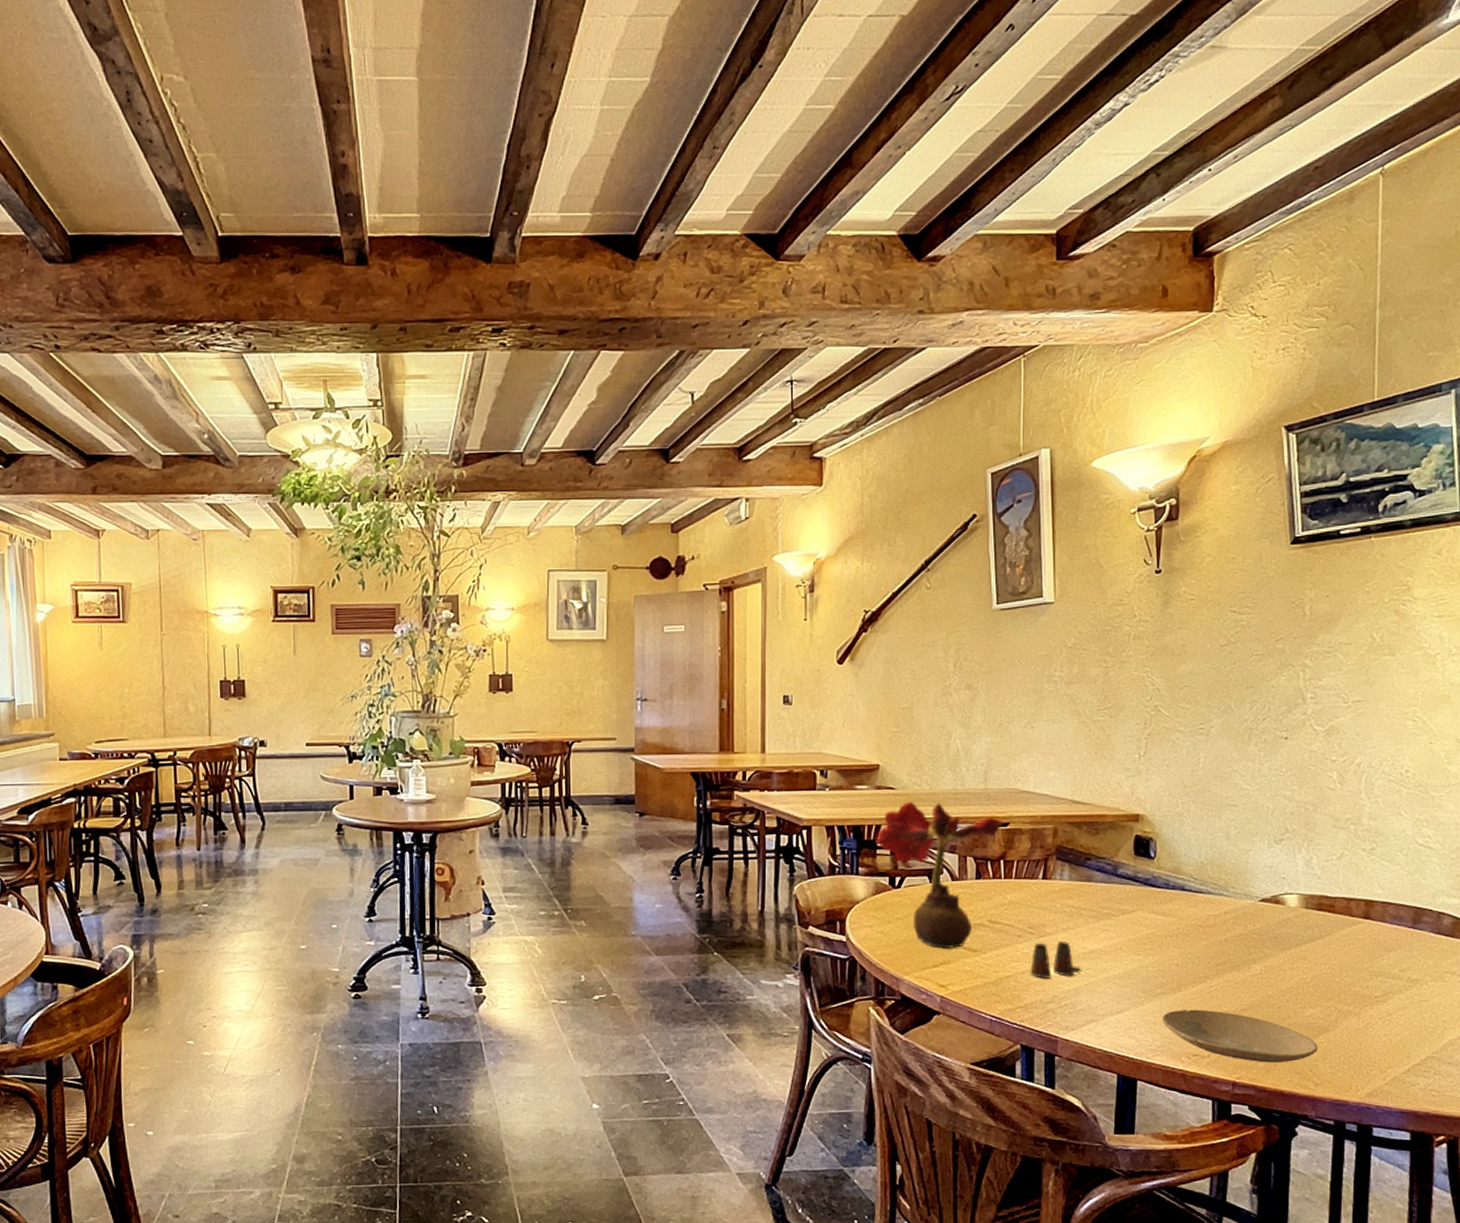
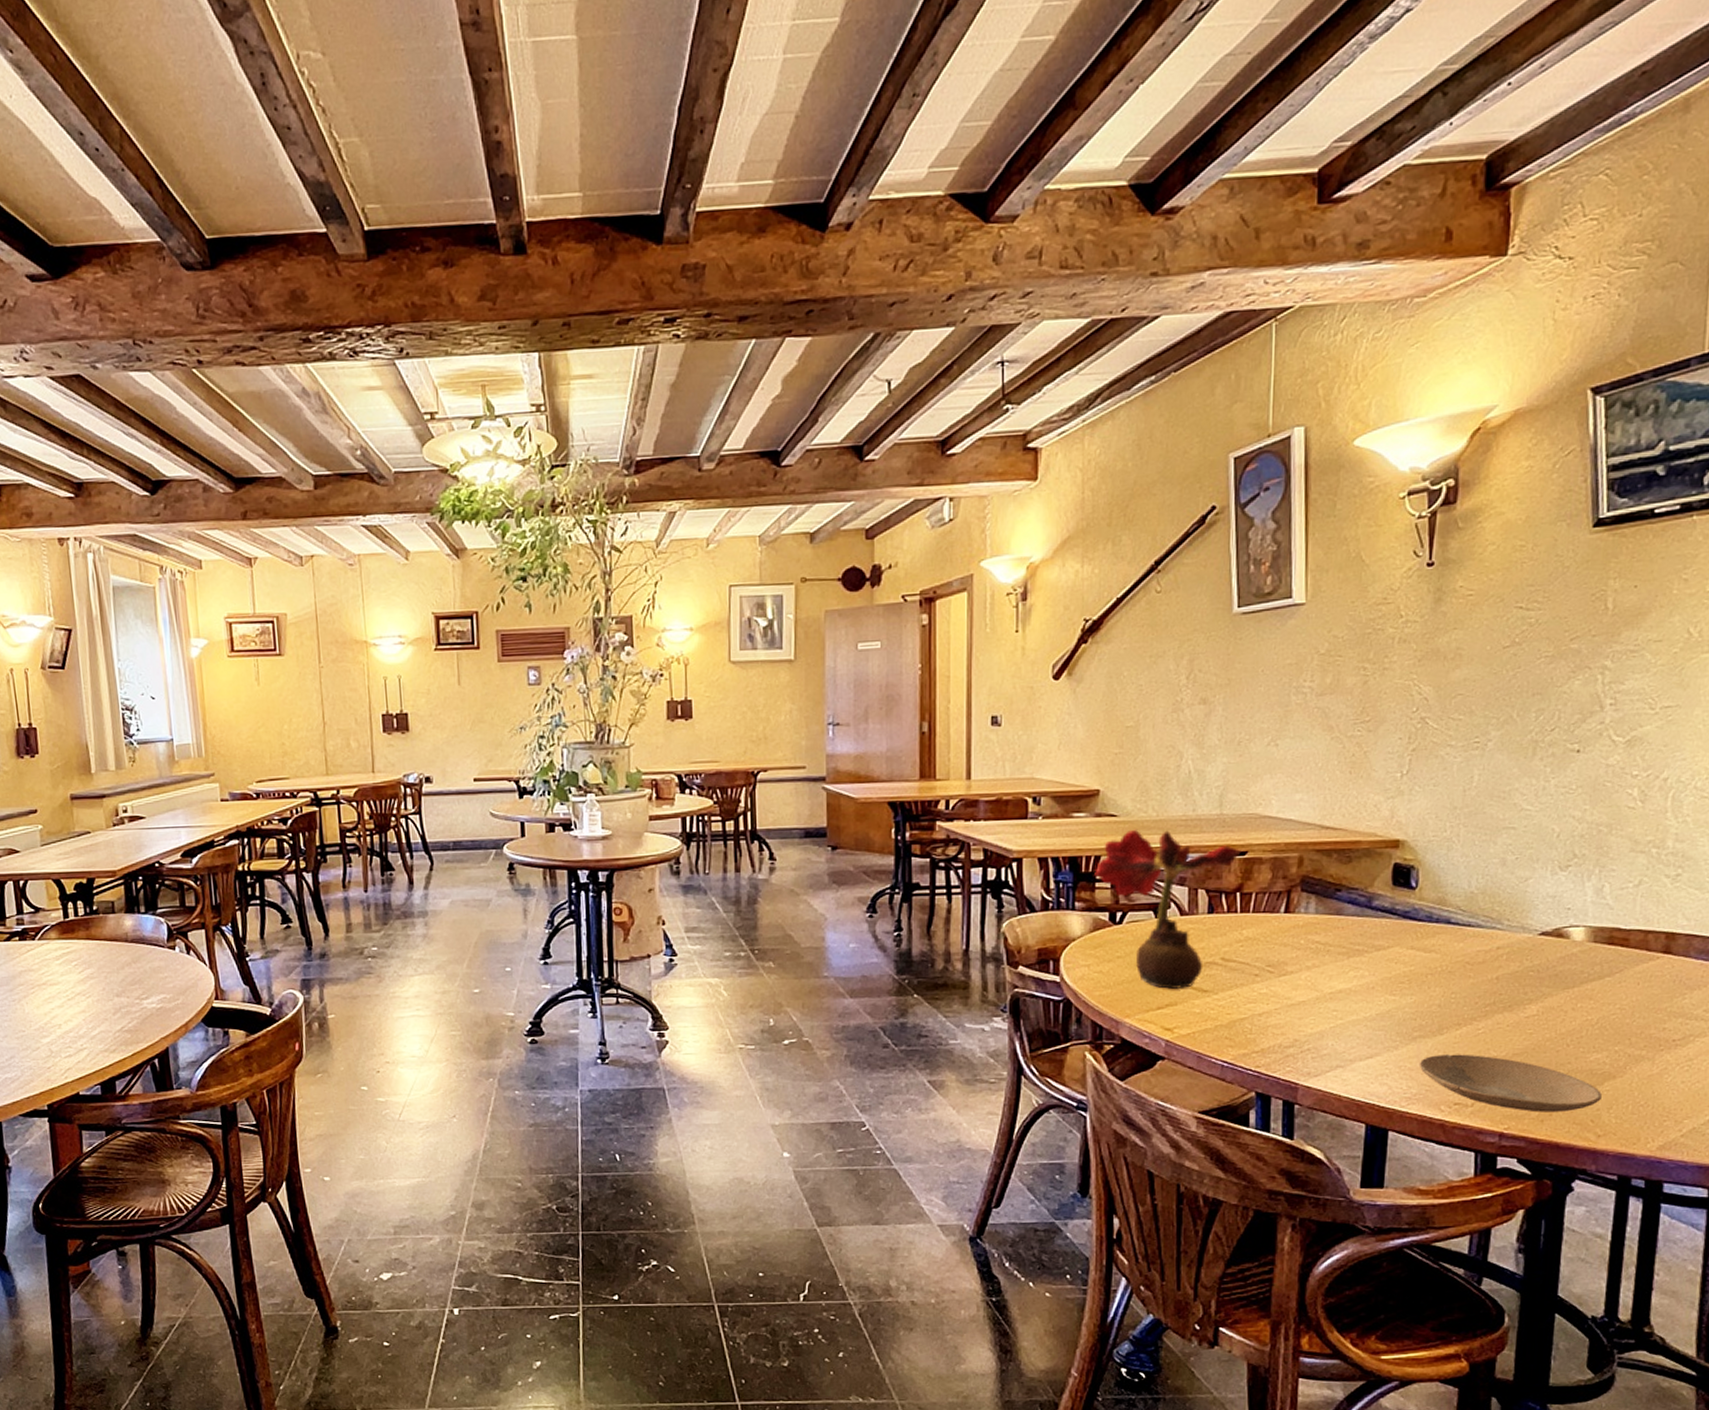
salt shaker: present [1030,942,1082,979] -> none [1268,981,1328,1021]

